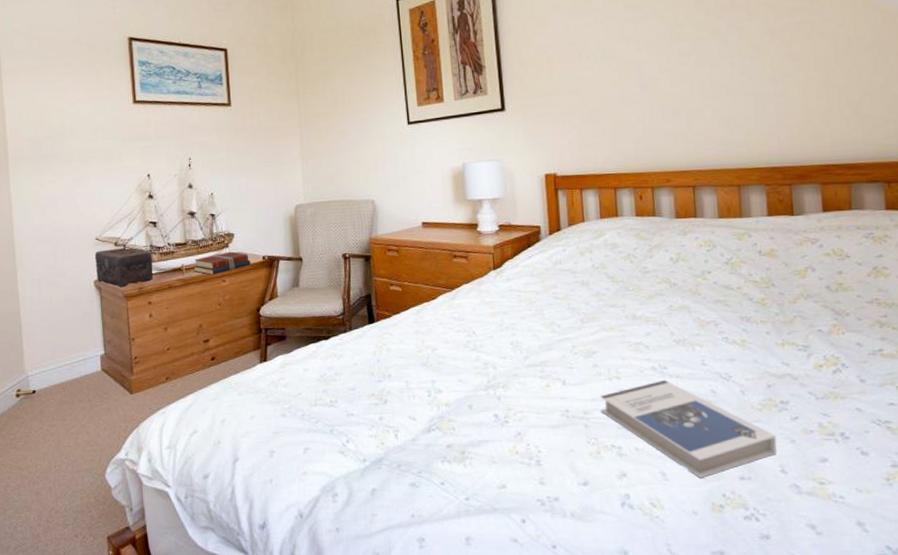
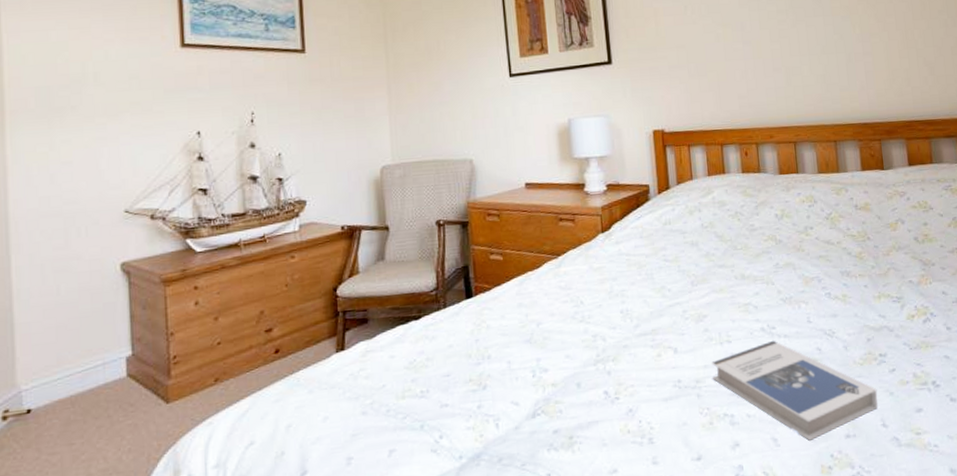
decorative box: present [95,247,154,288] -> none [123,220,202,271]
books: present [193,251,251,276] -> none [254,222,326,251]

